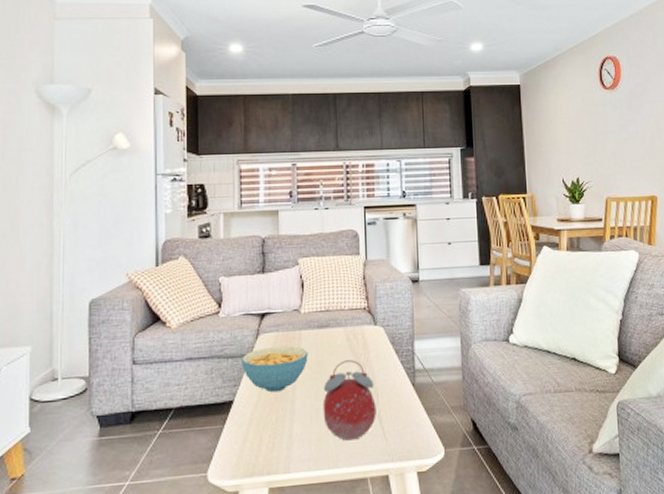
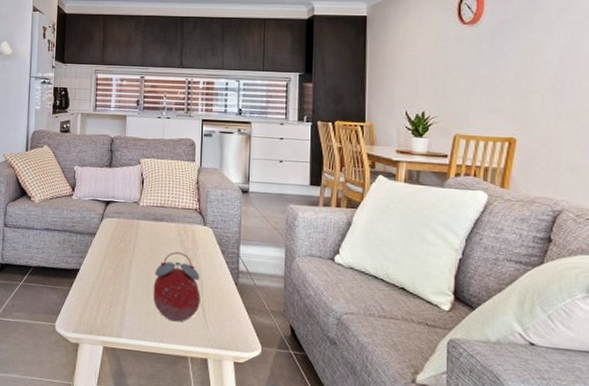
cereal bowl: present [242,345,308,393] -> none [88,230,144,269]

